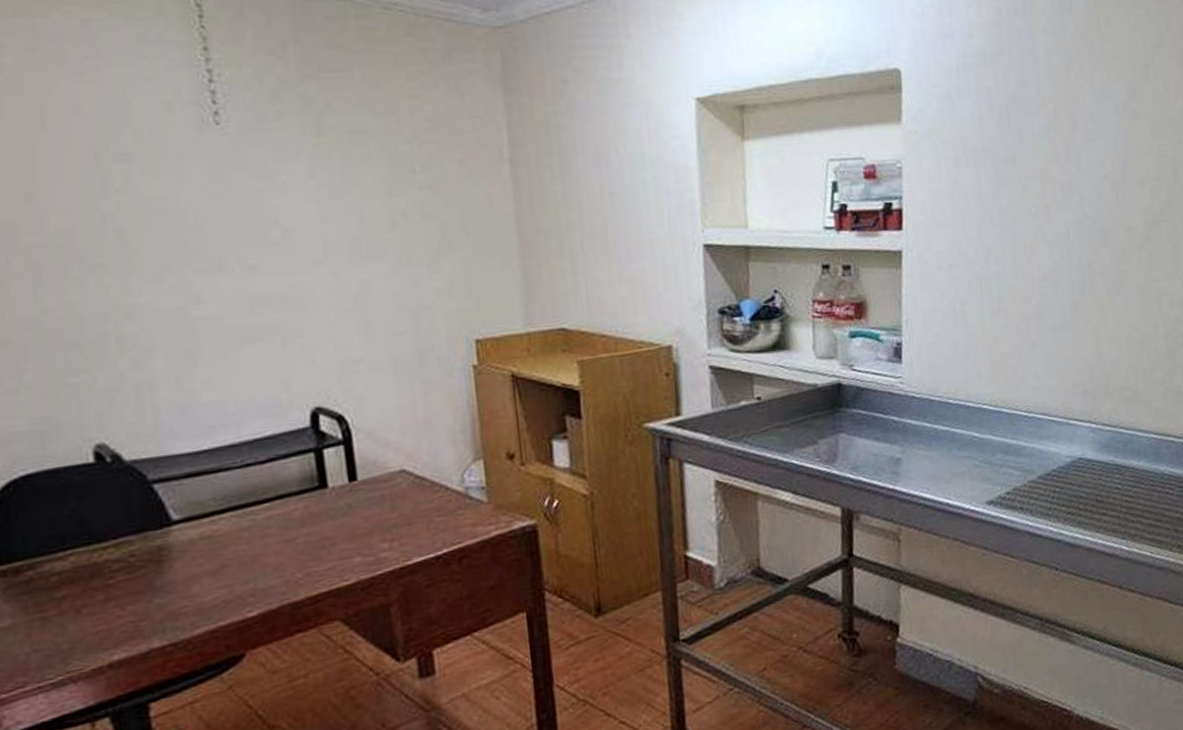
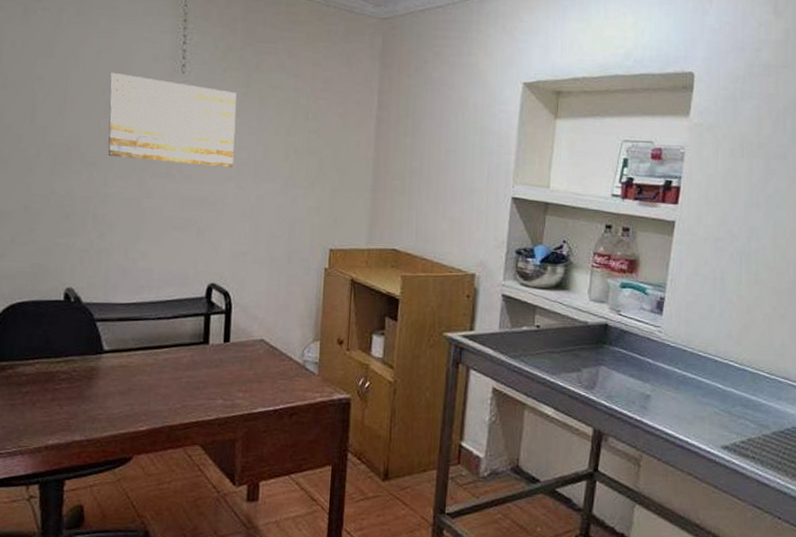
wall art: none [100,131,319,253] -> present [108,72,237,168]

